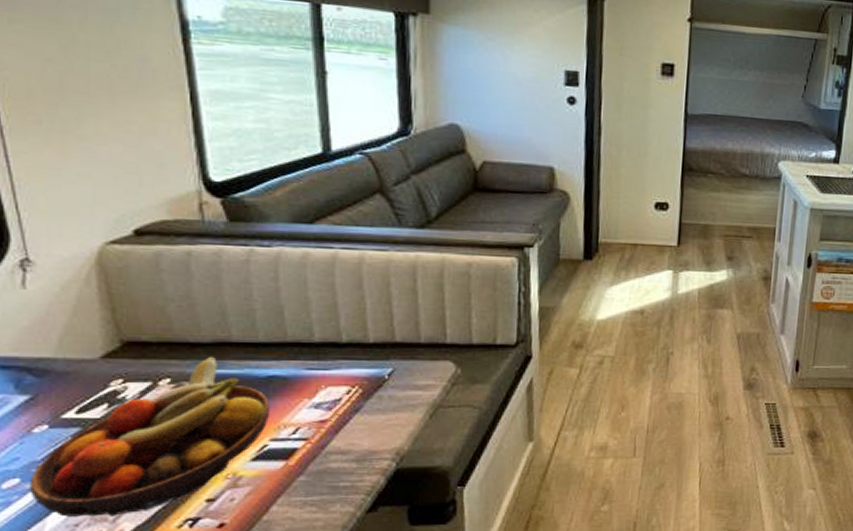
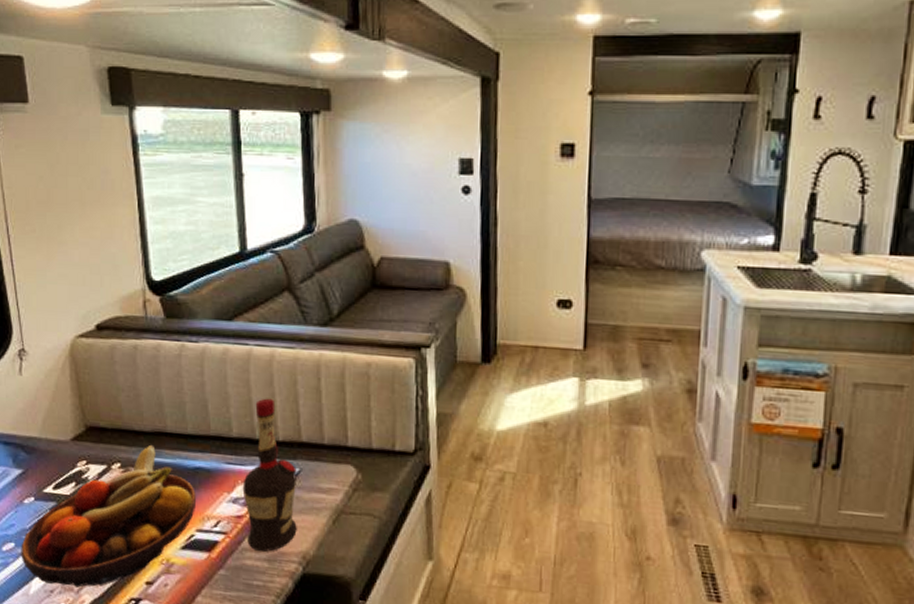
liquor: none [326,301,390,452] -> present [242,398,297,552]

